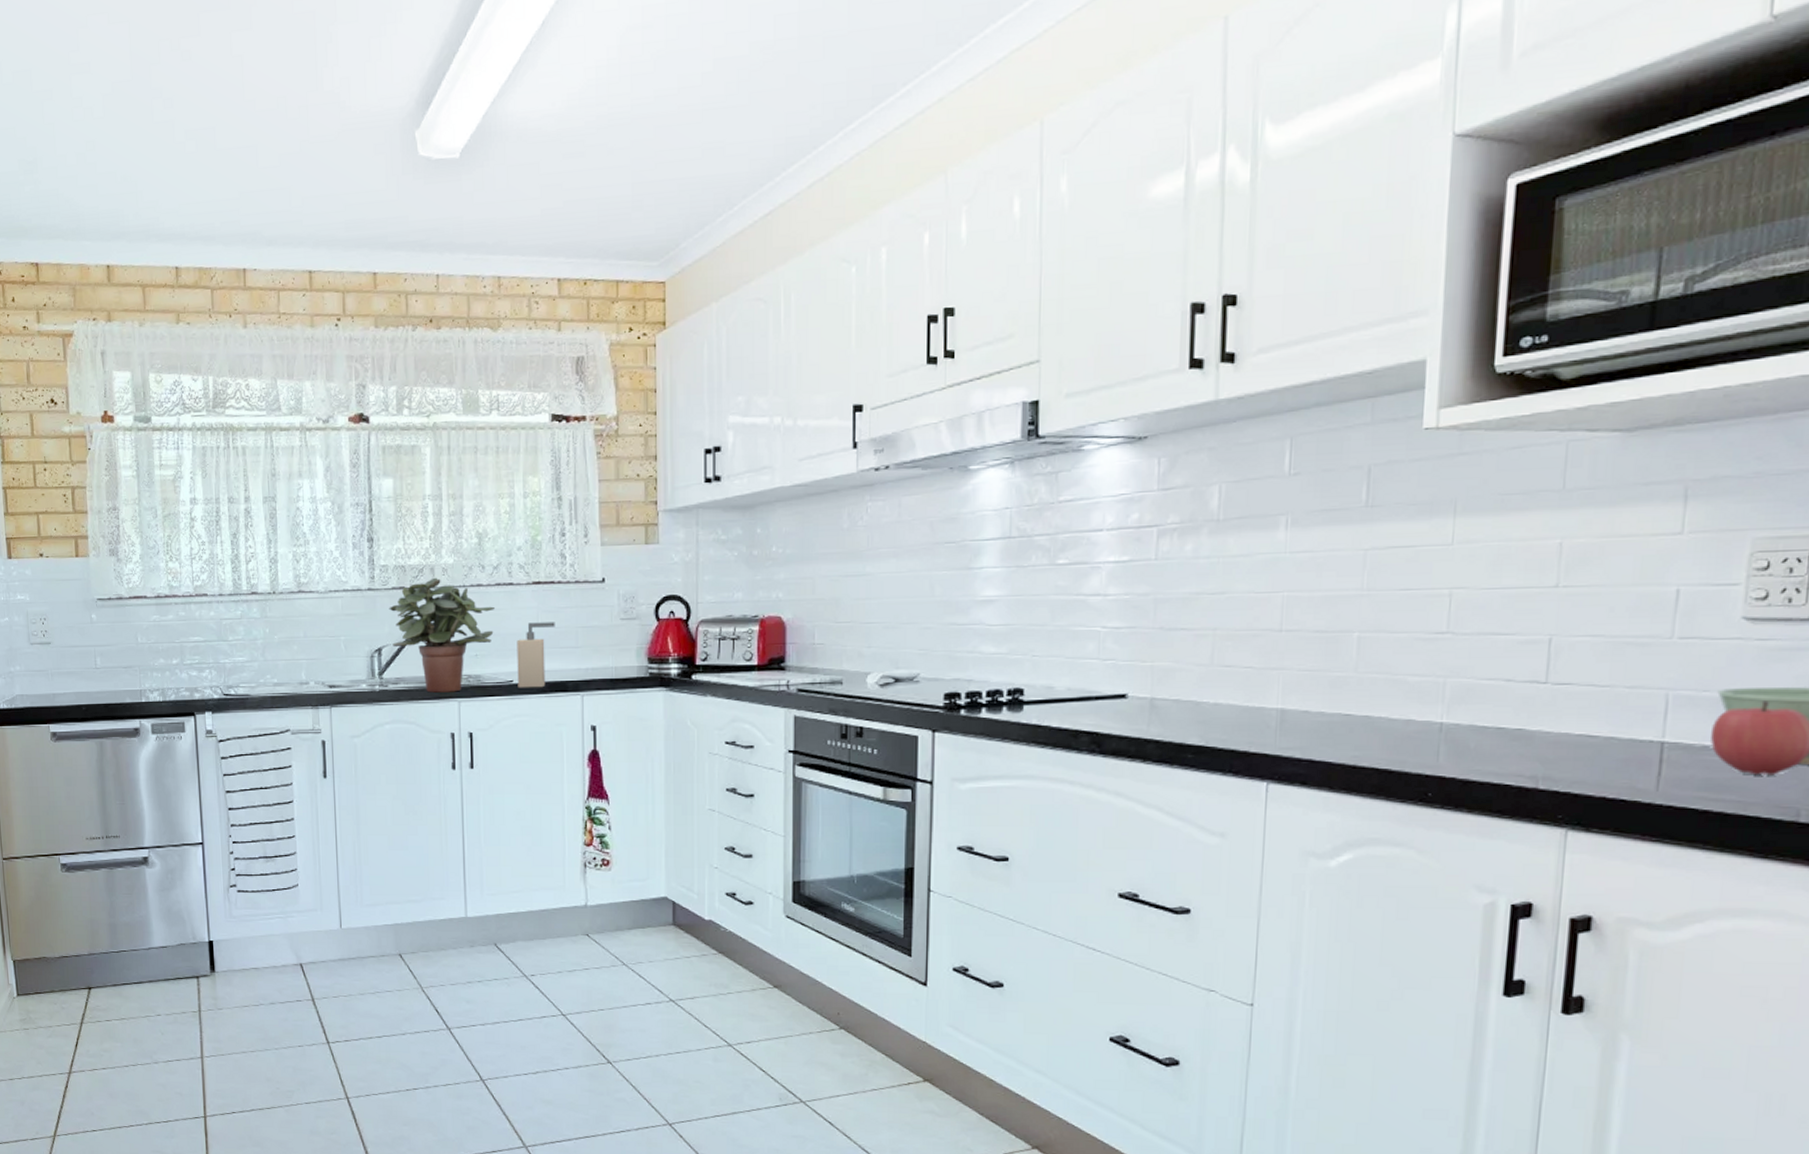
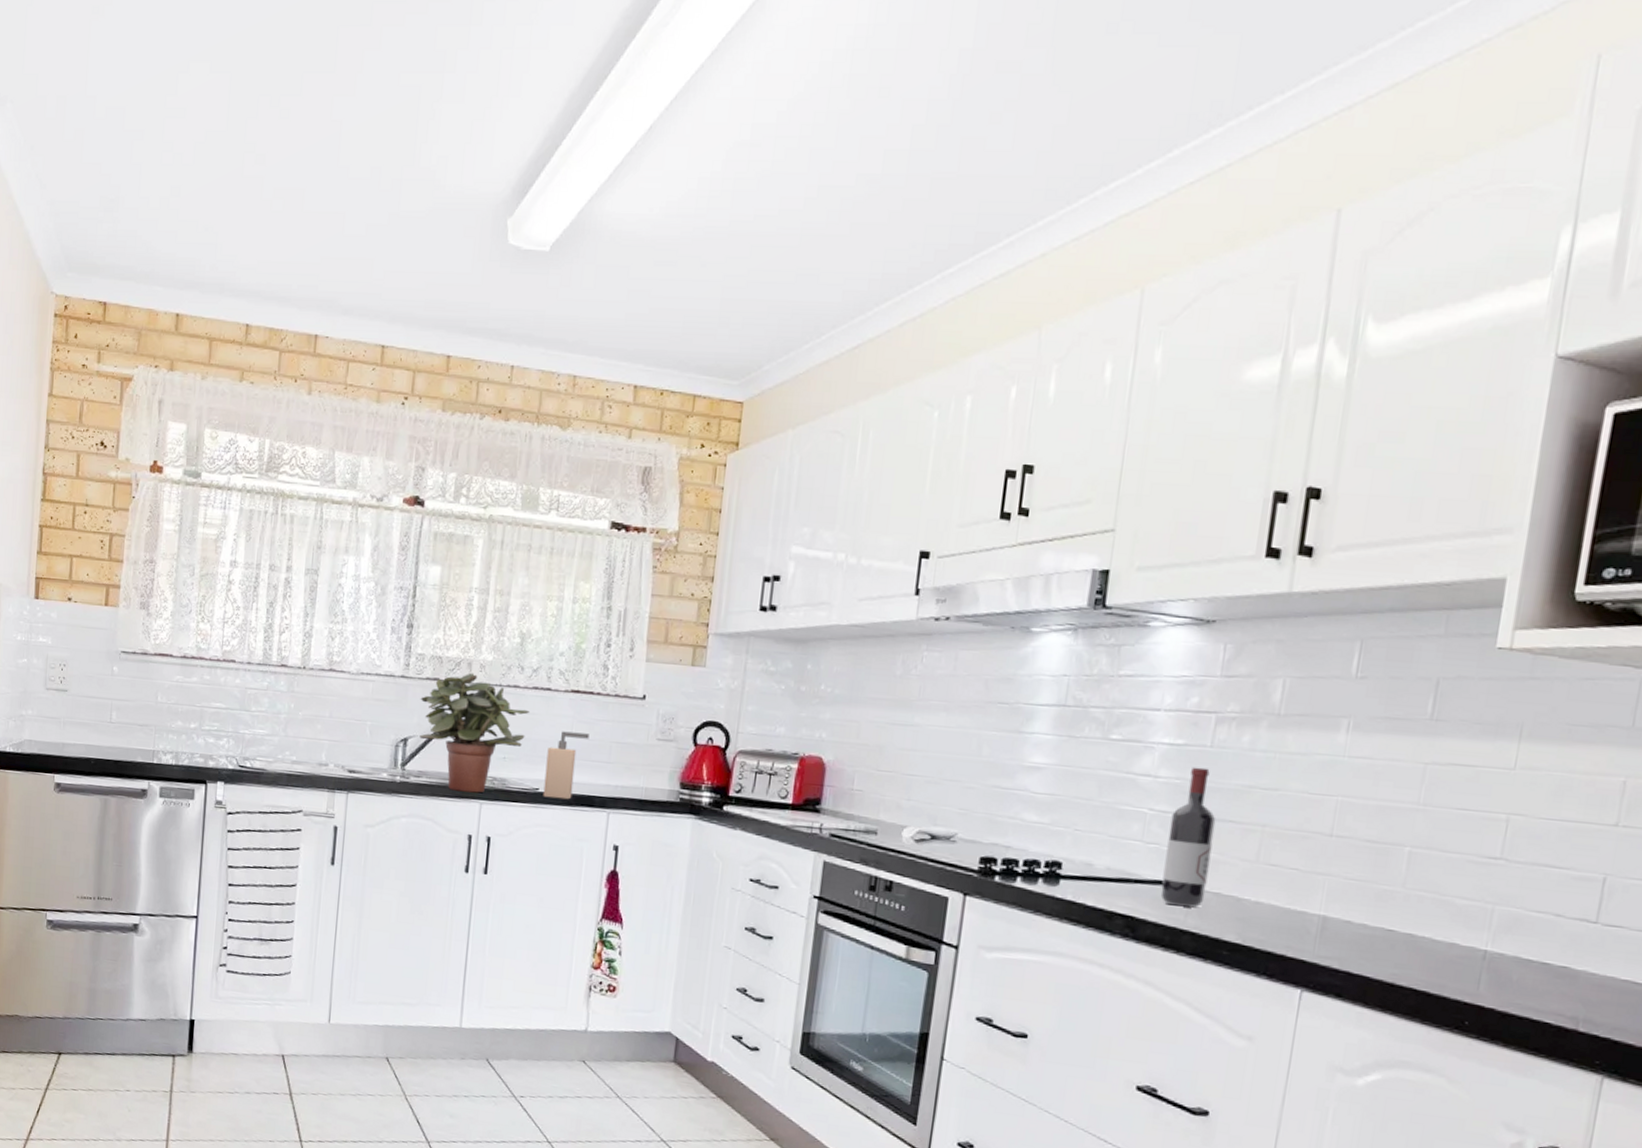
wine bottle: none [1122,580,1168,717] -> present [1160,767,1216,908]

